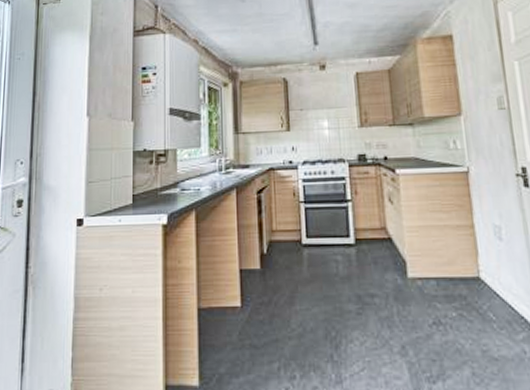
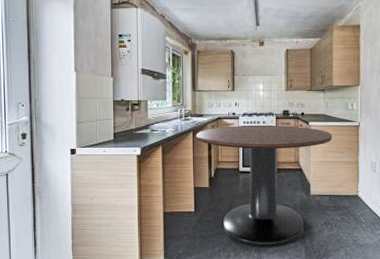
dining table: none [240,176,432,364] -> present [196,126,333,248]

